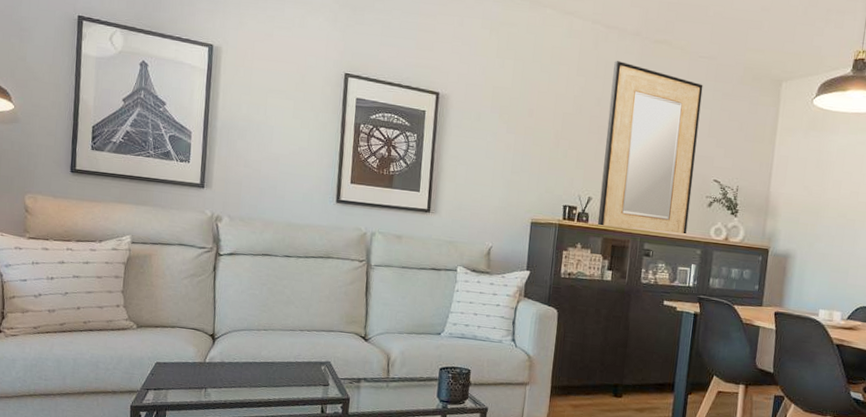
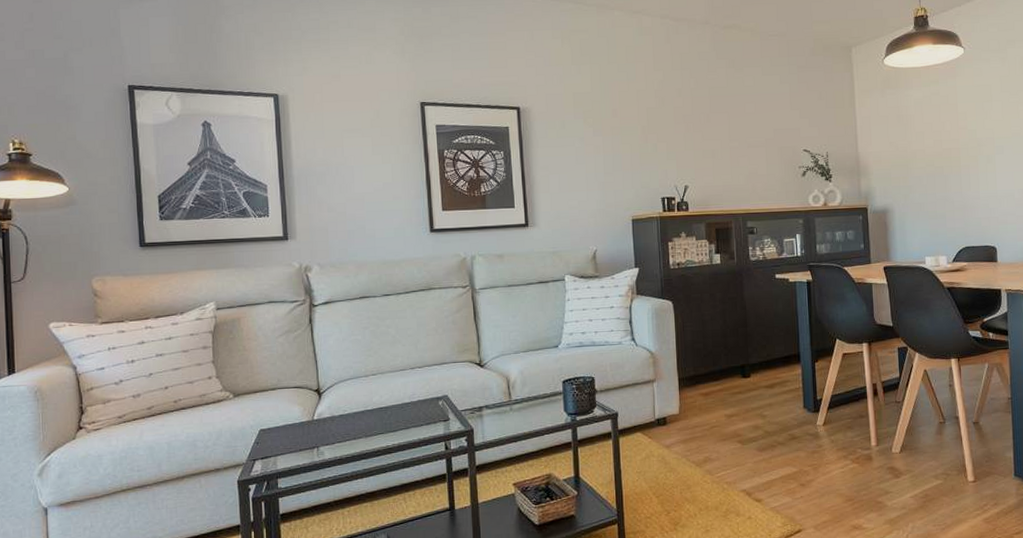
home mirror: present [597,61,703,234] -> none [689,51,786,213]

